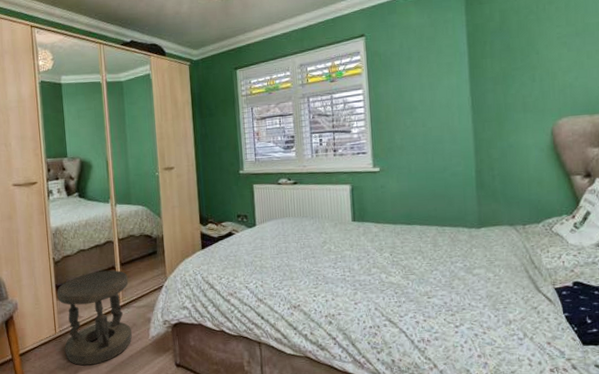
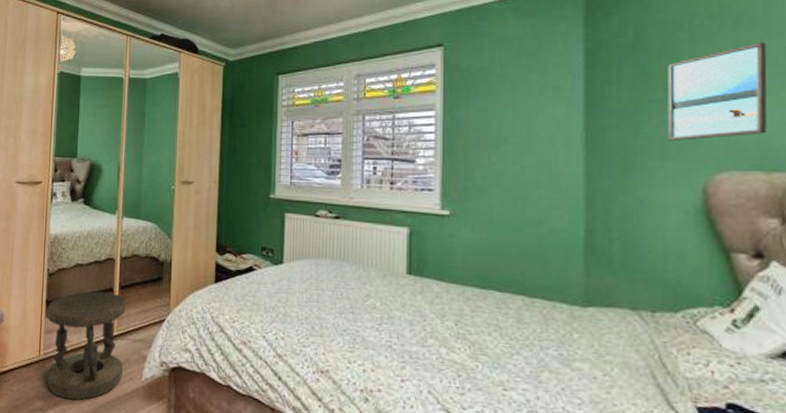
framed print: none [524,19,589,98] -> present [668,43,768,141]

